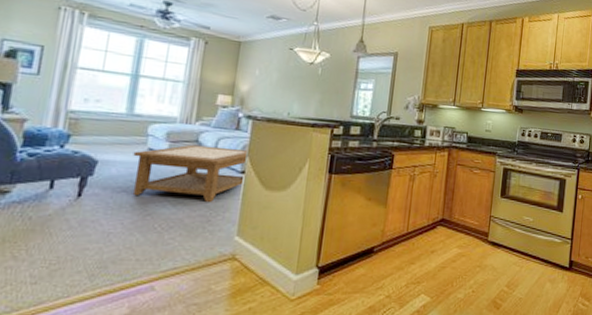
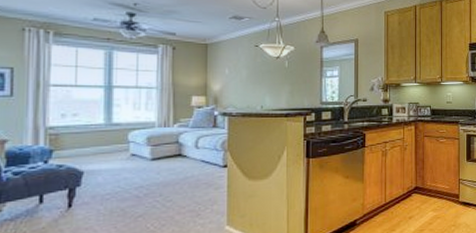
coffee table: present [132,144,247,202] -> none [117,145,229,201]

